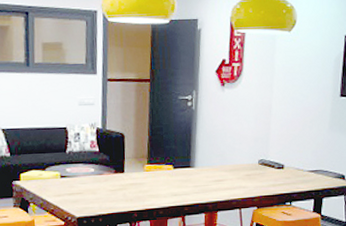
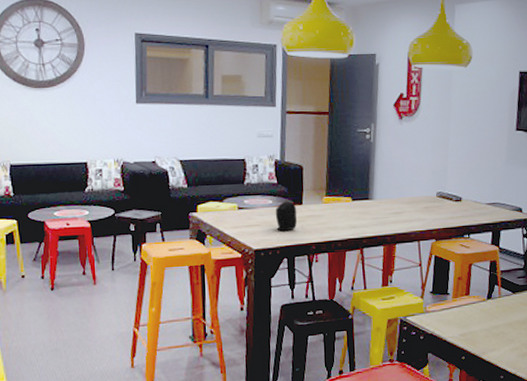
speaker: none [97,169,119,200] -> present [275,201,298,232]

